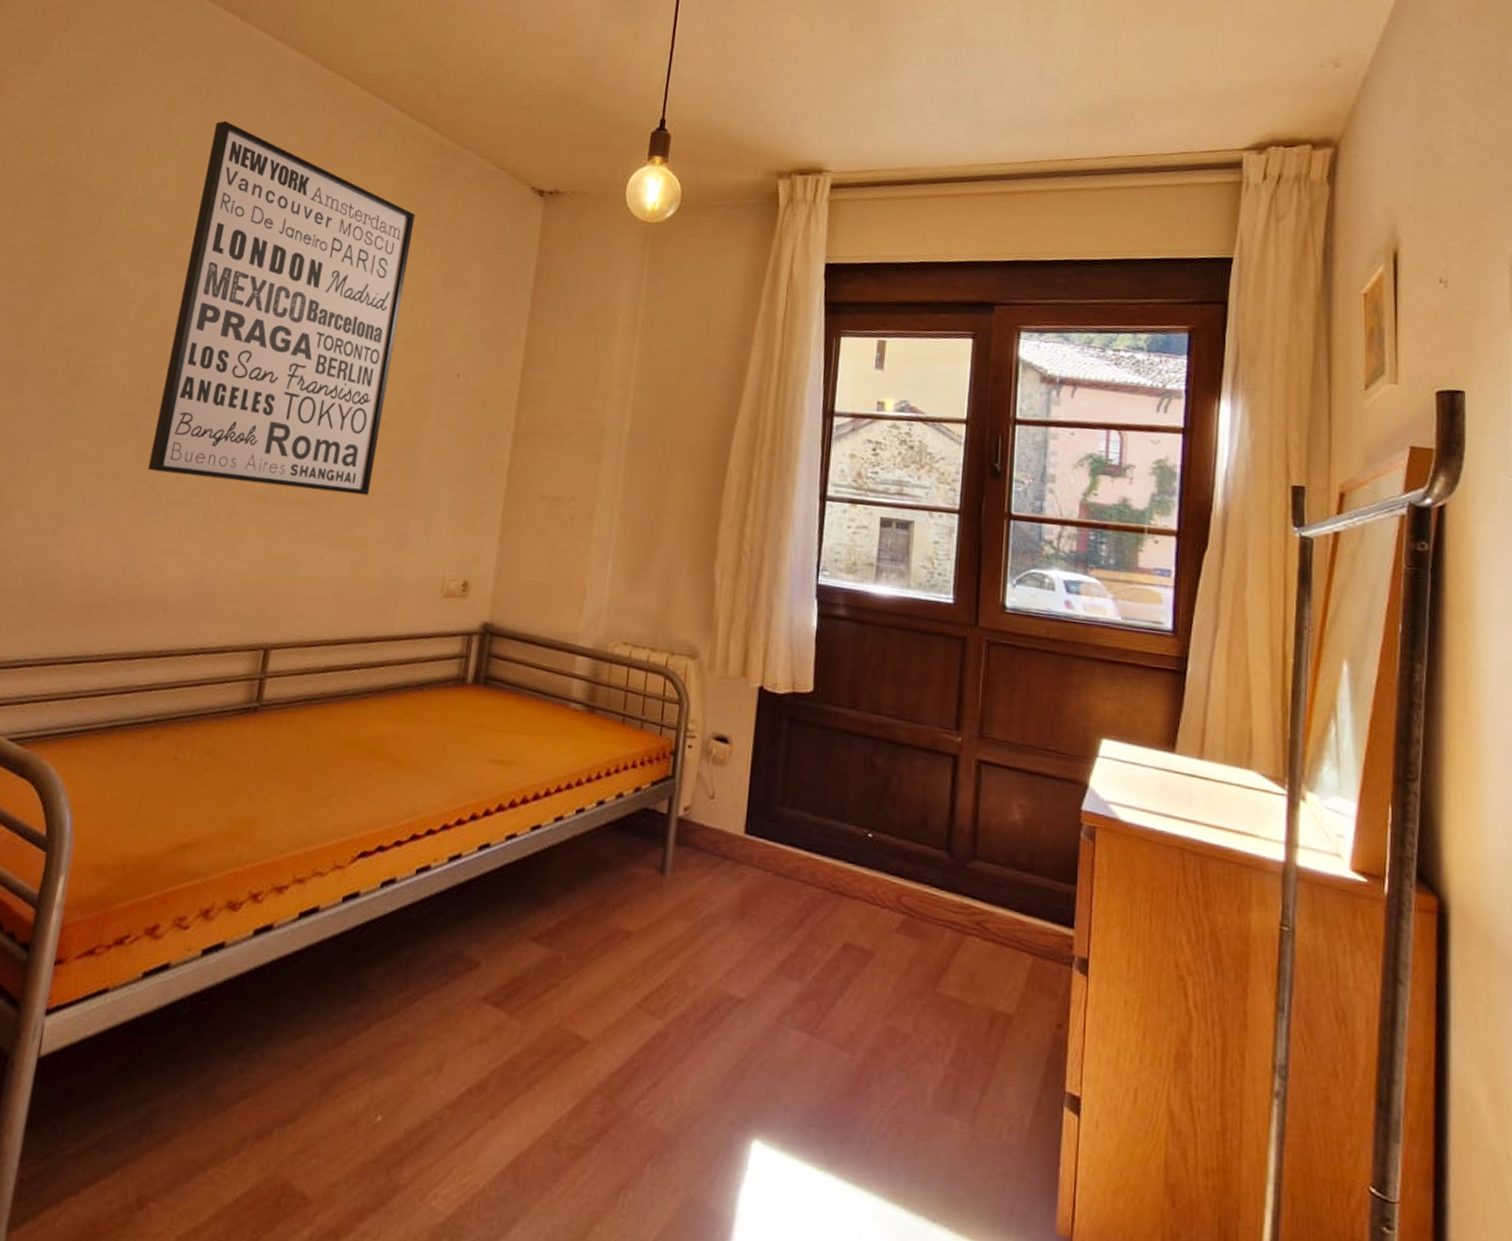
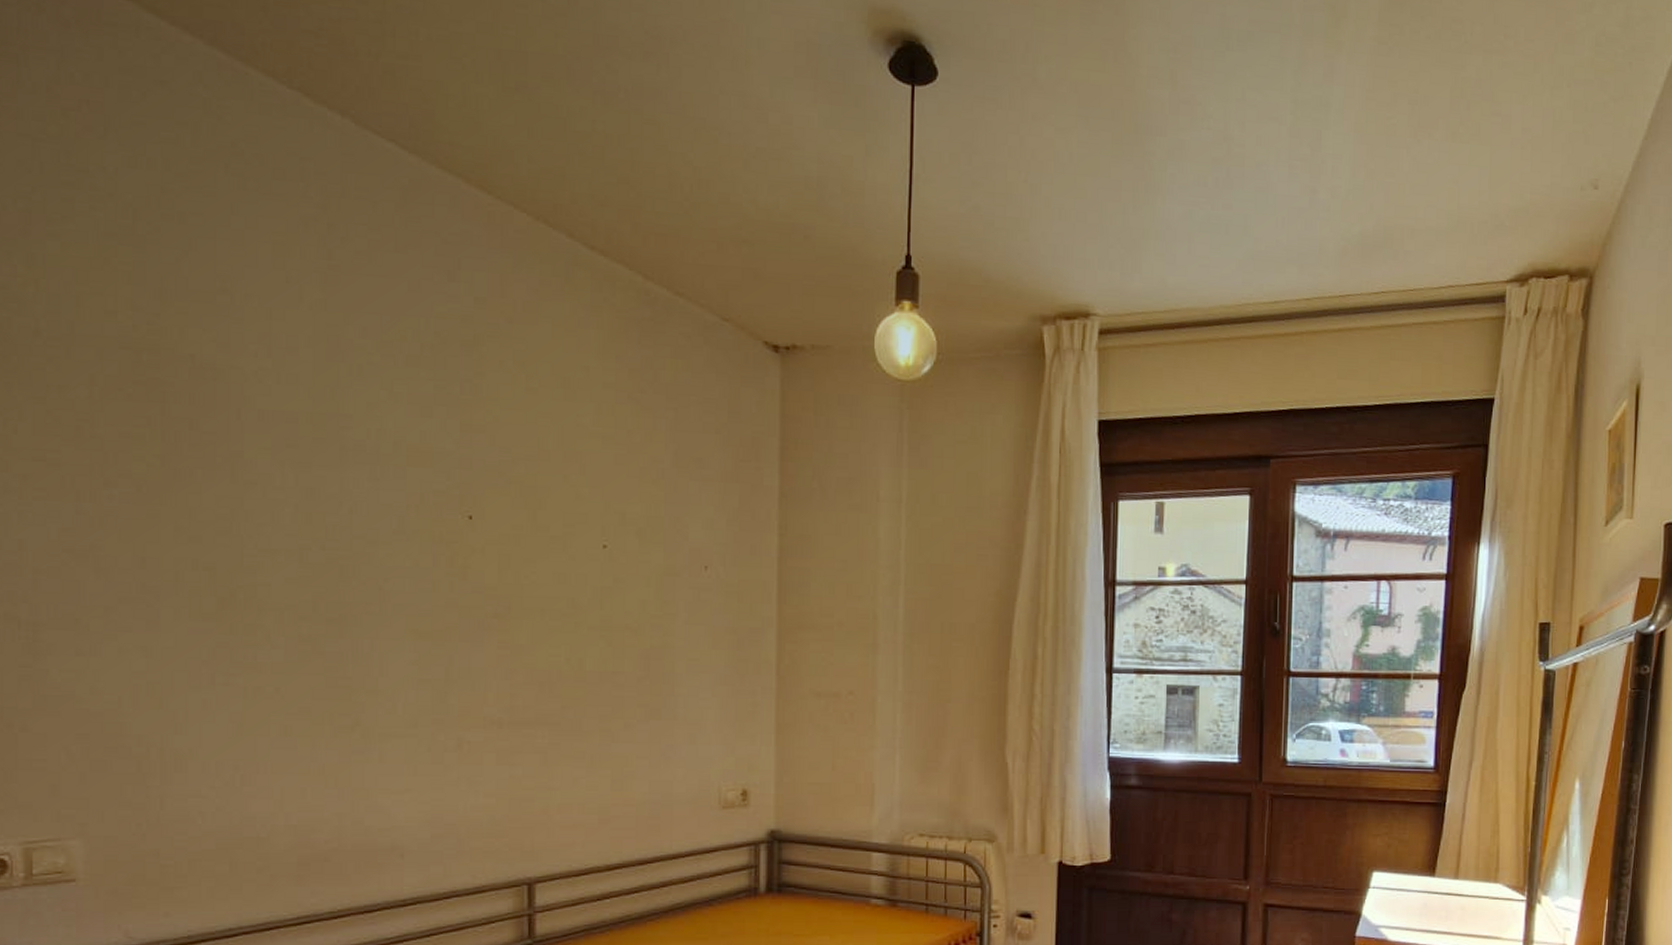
wall art: present [148,120,415,496] -> none [347,263,628,709]

